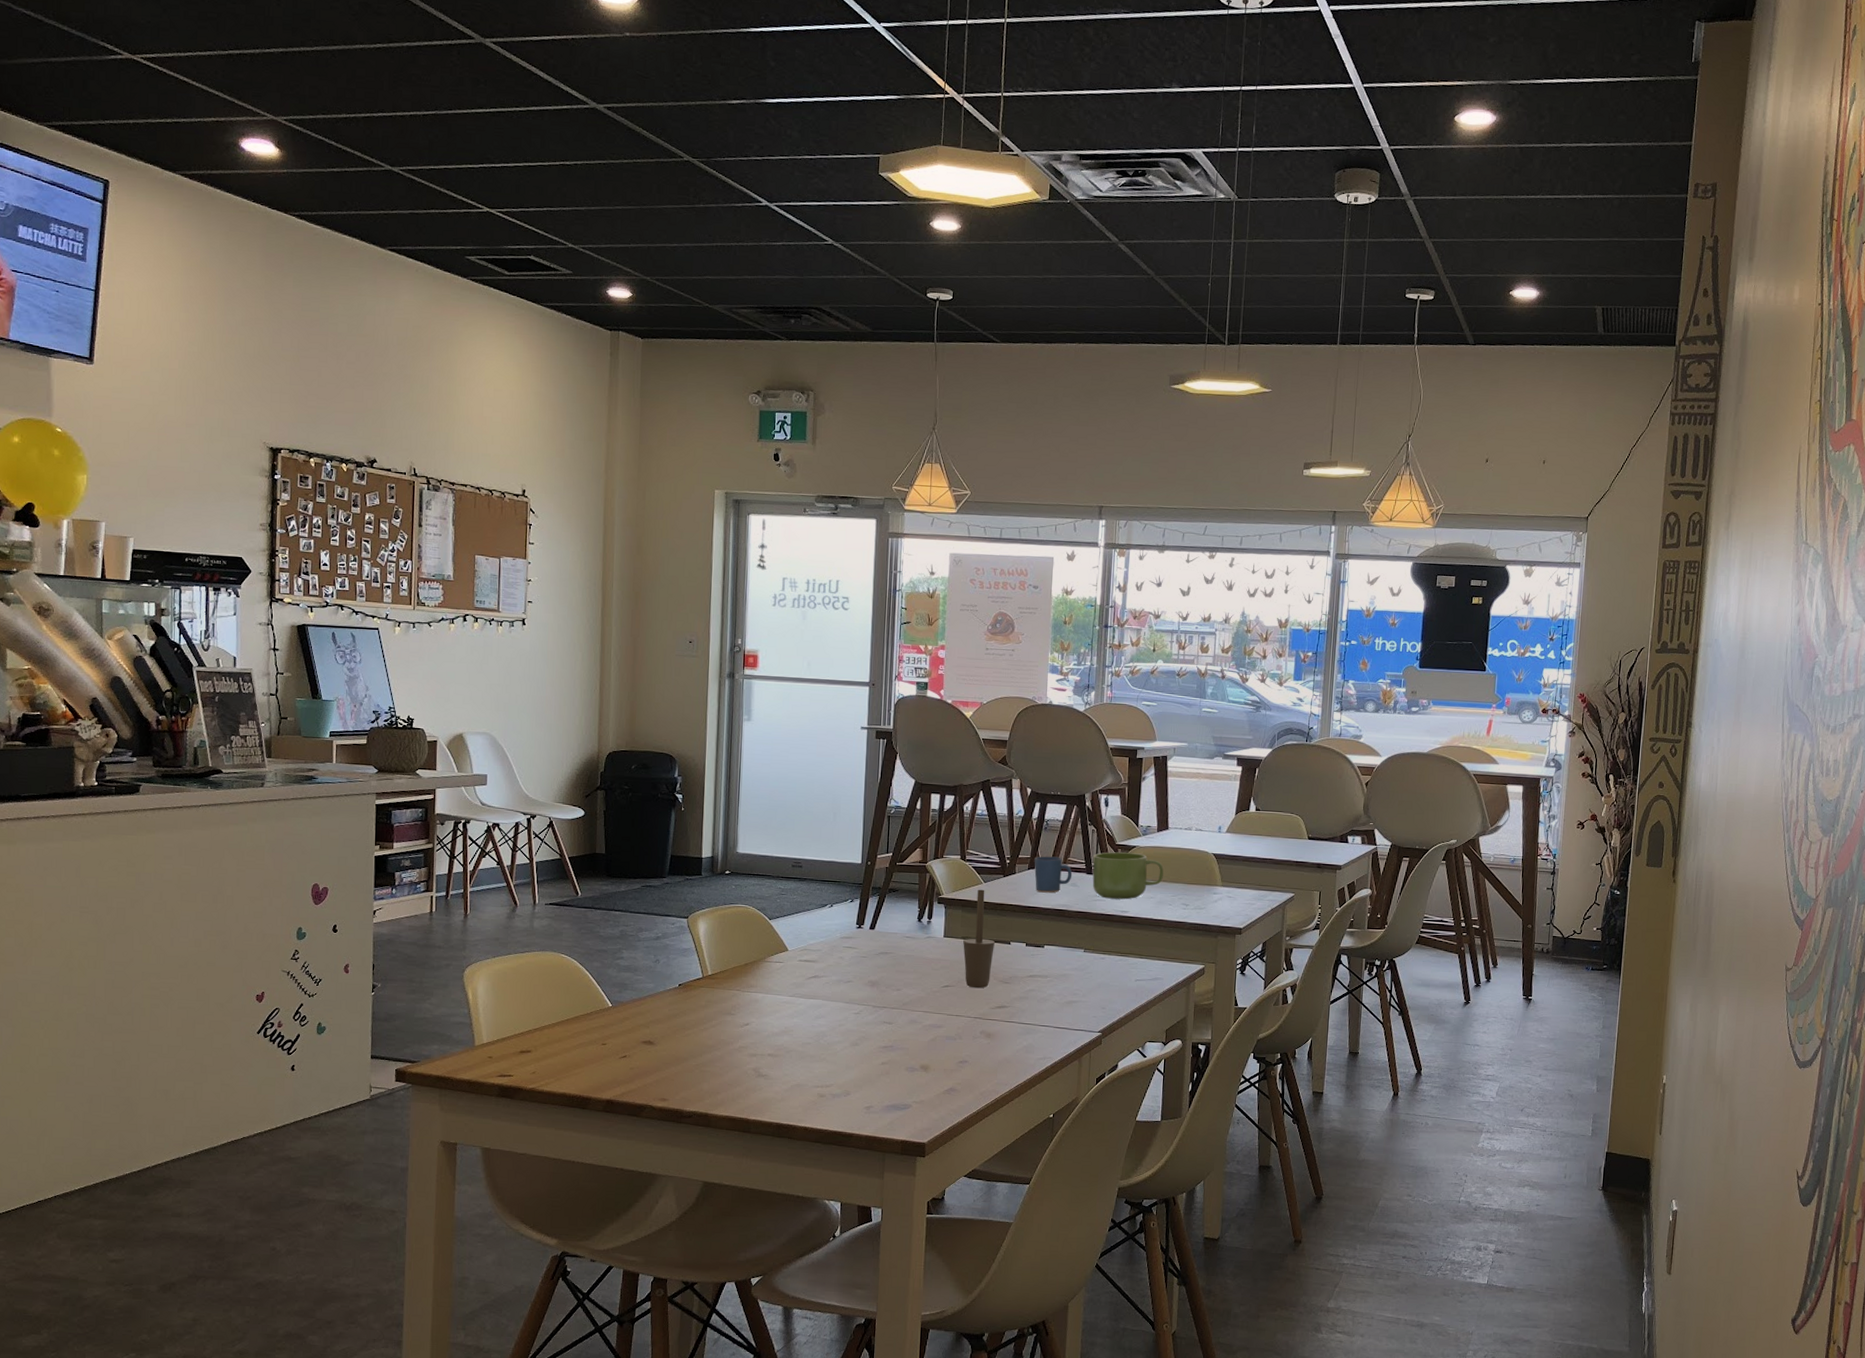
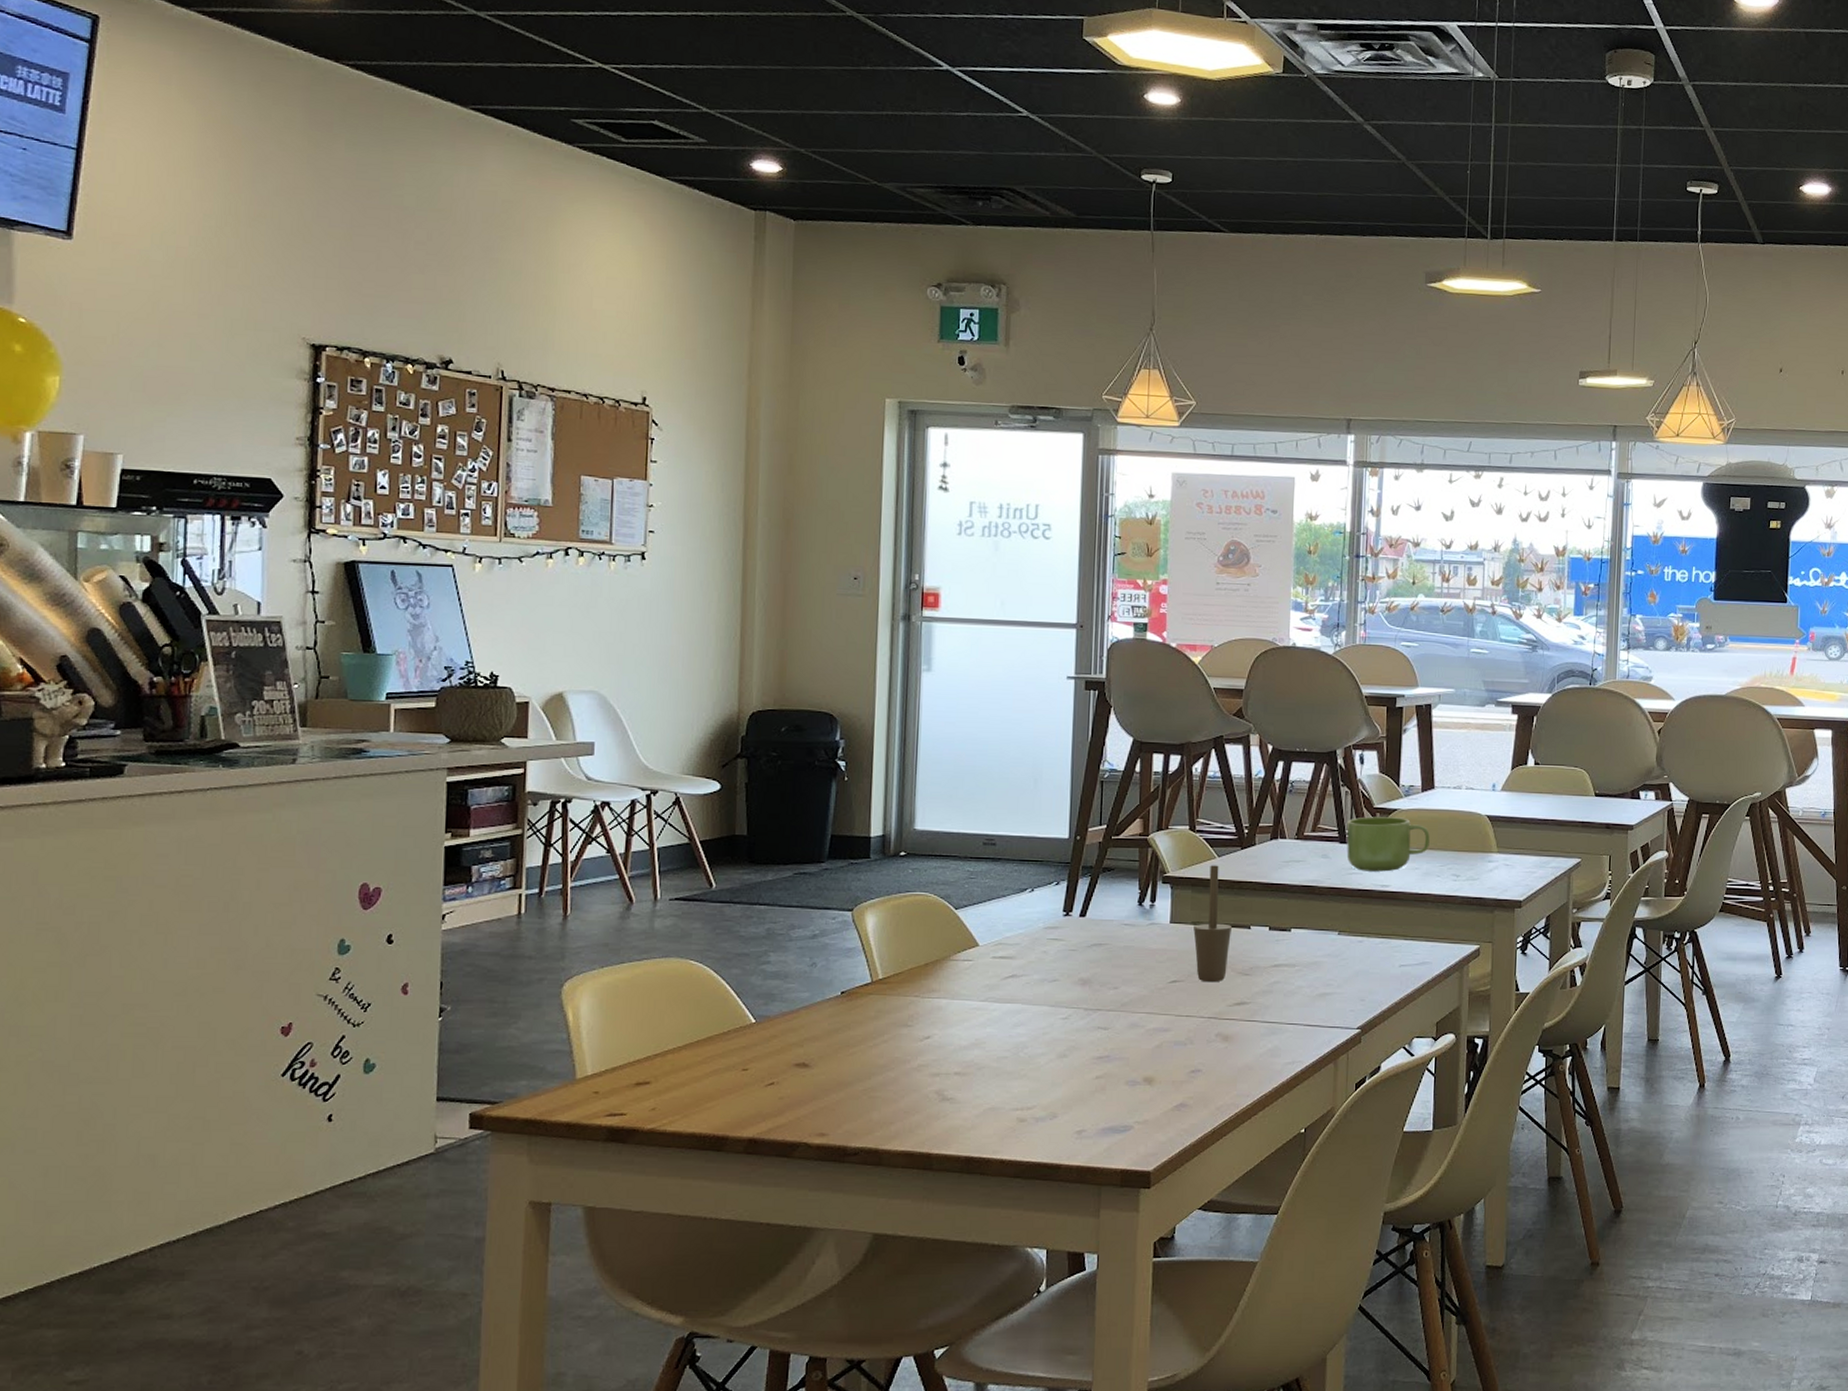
mug: present [1034,856,1073,893] -> none [1277,823,1323,867]

